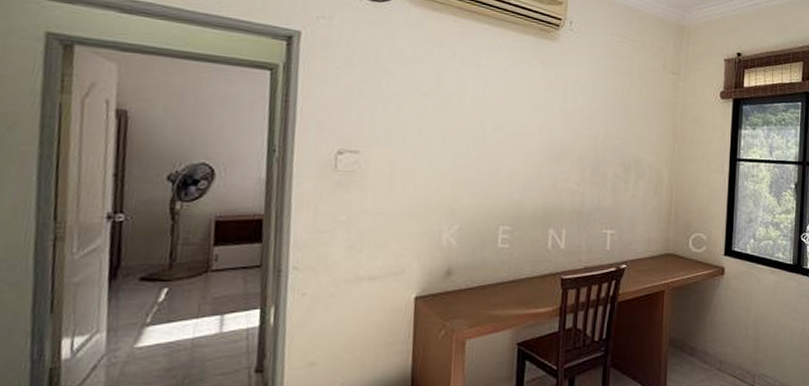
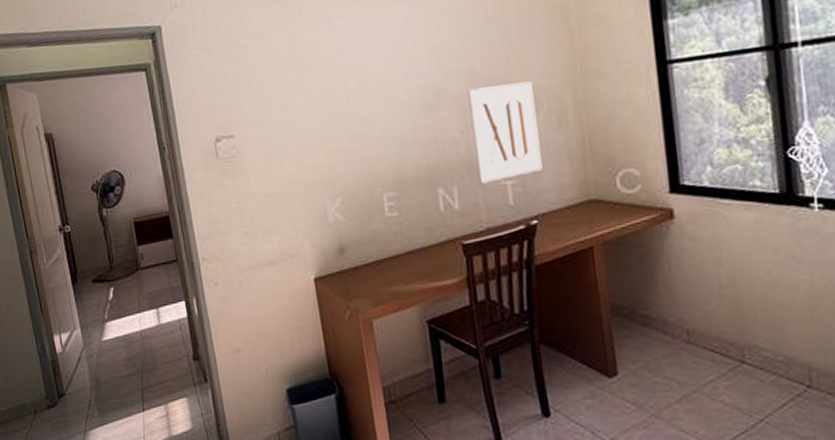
wall art: none [586,151,641,230] -> present [467,81,543,184]

